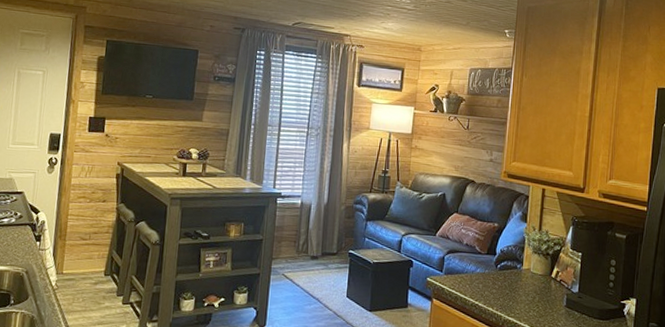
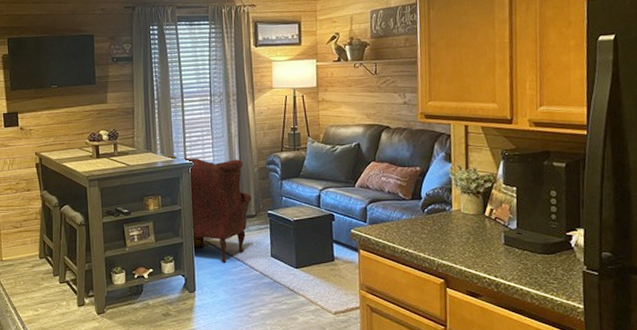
tartan: none [254,183,336,299] -> present [165,155,252,263]

